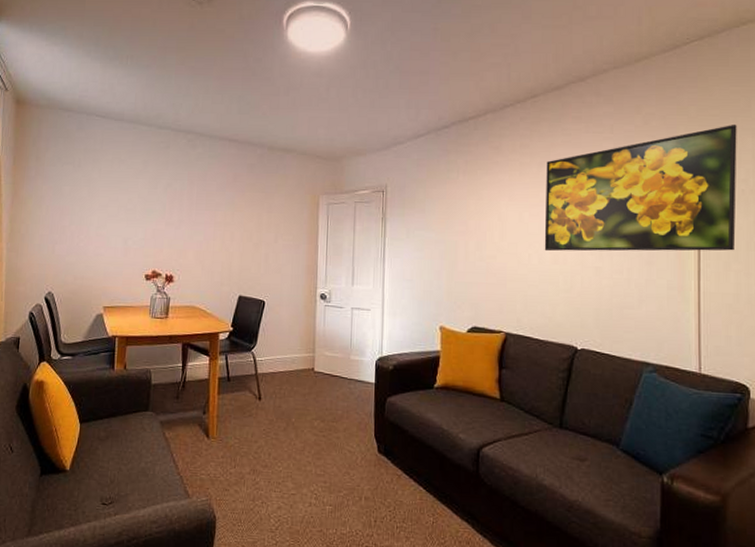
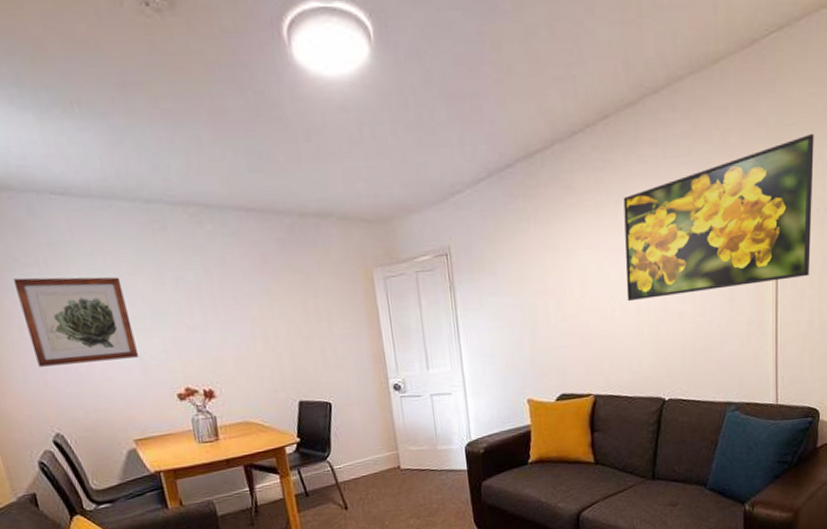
wall art: none [52,172,127,241] -> present [12,277,139,367]

